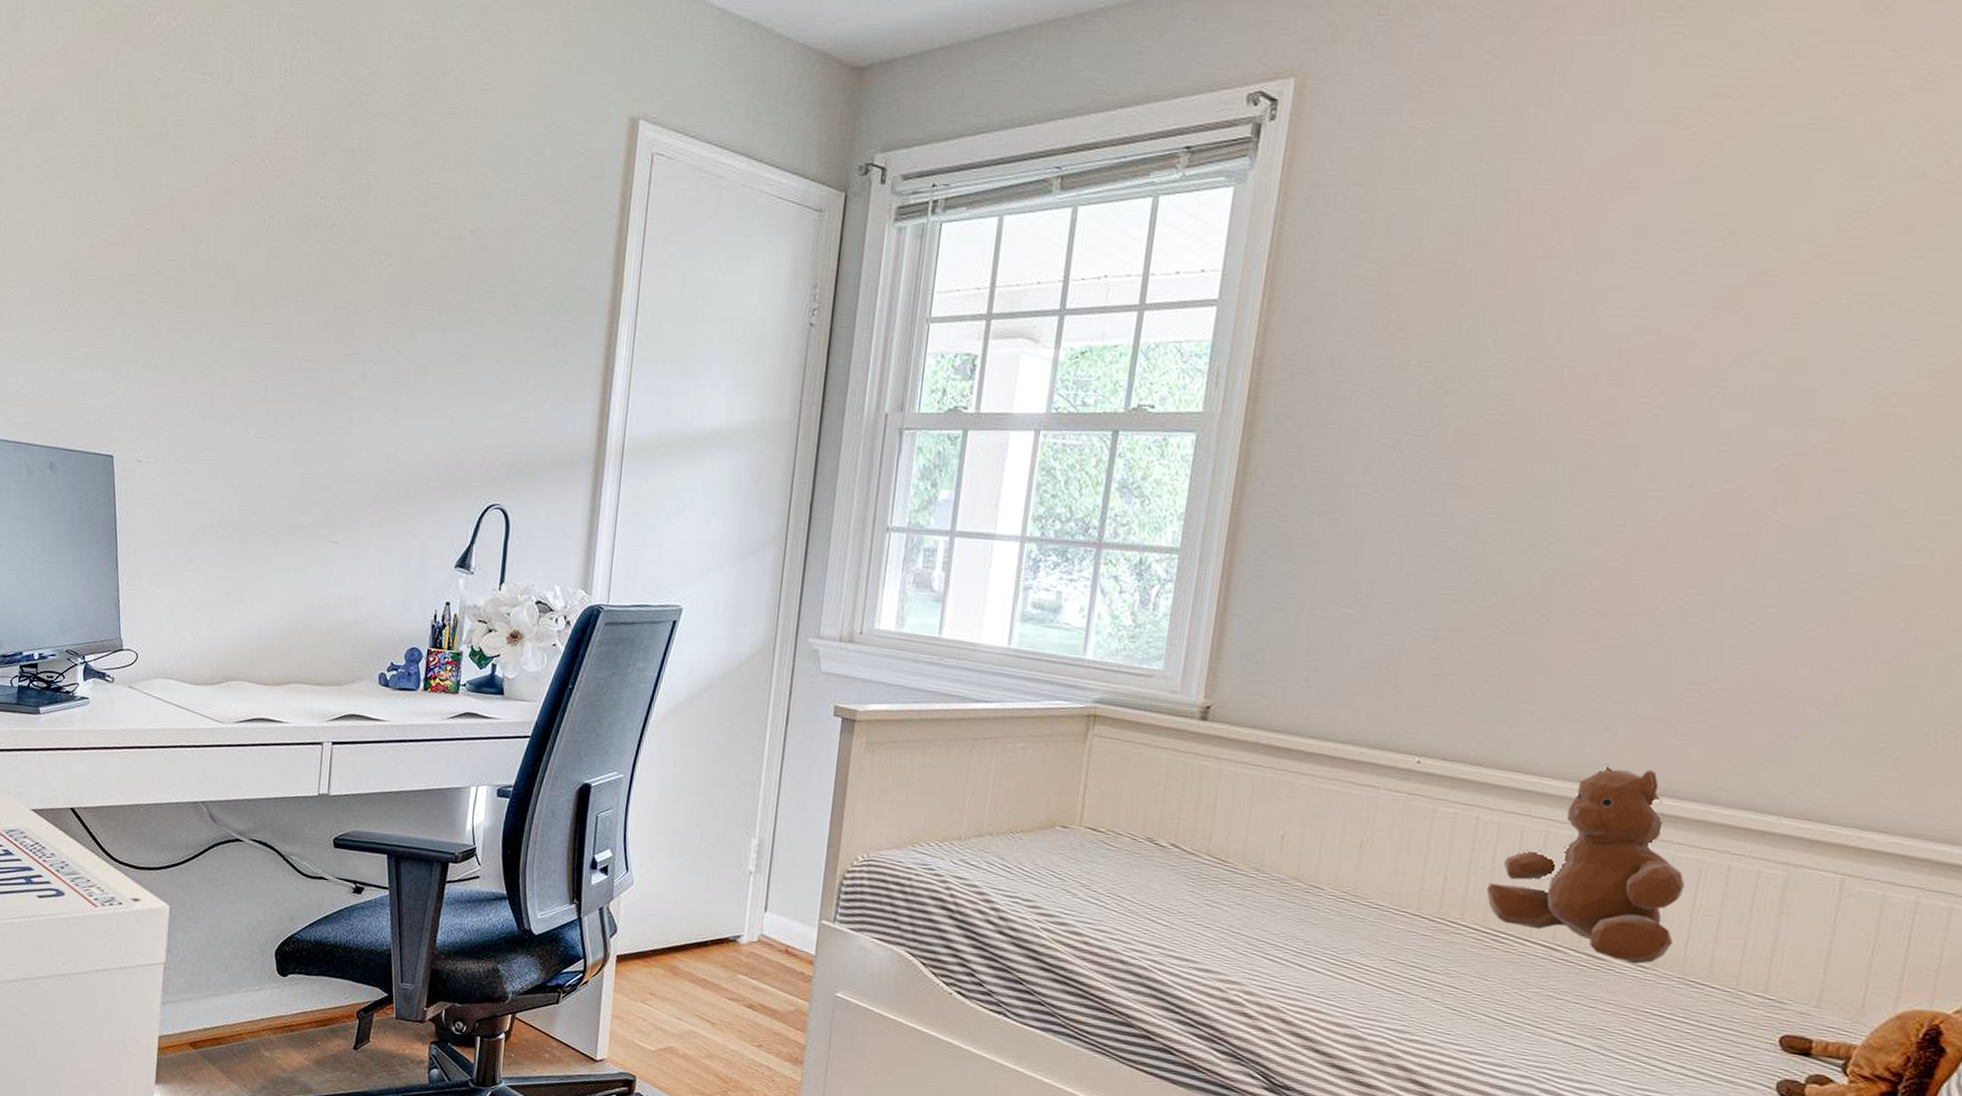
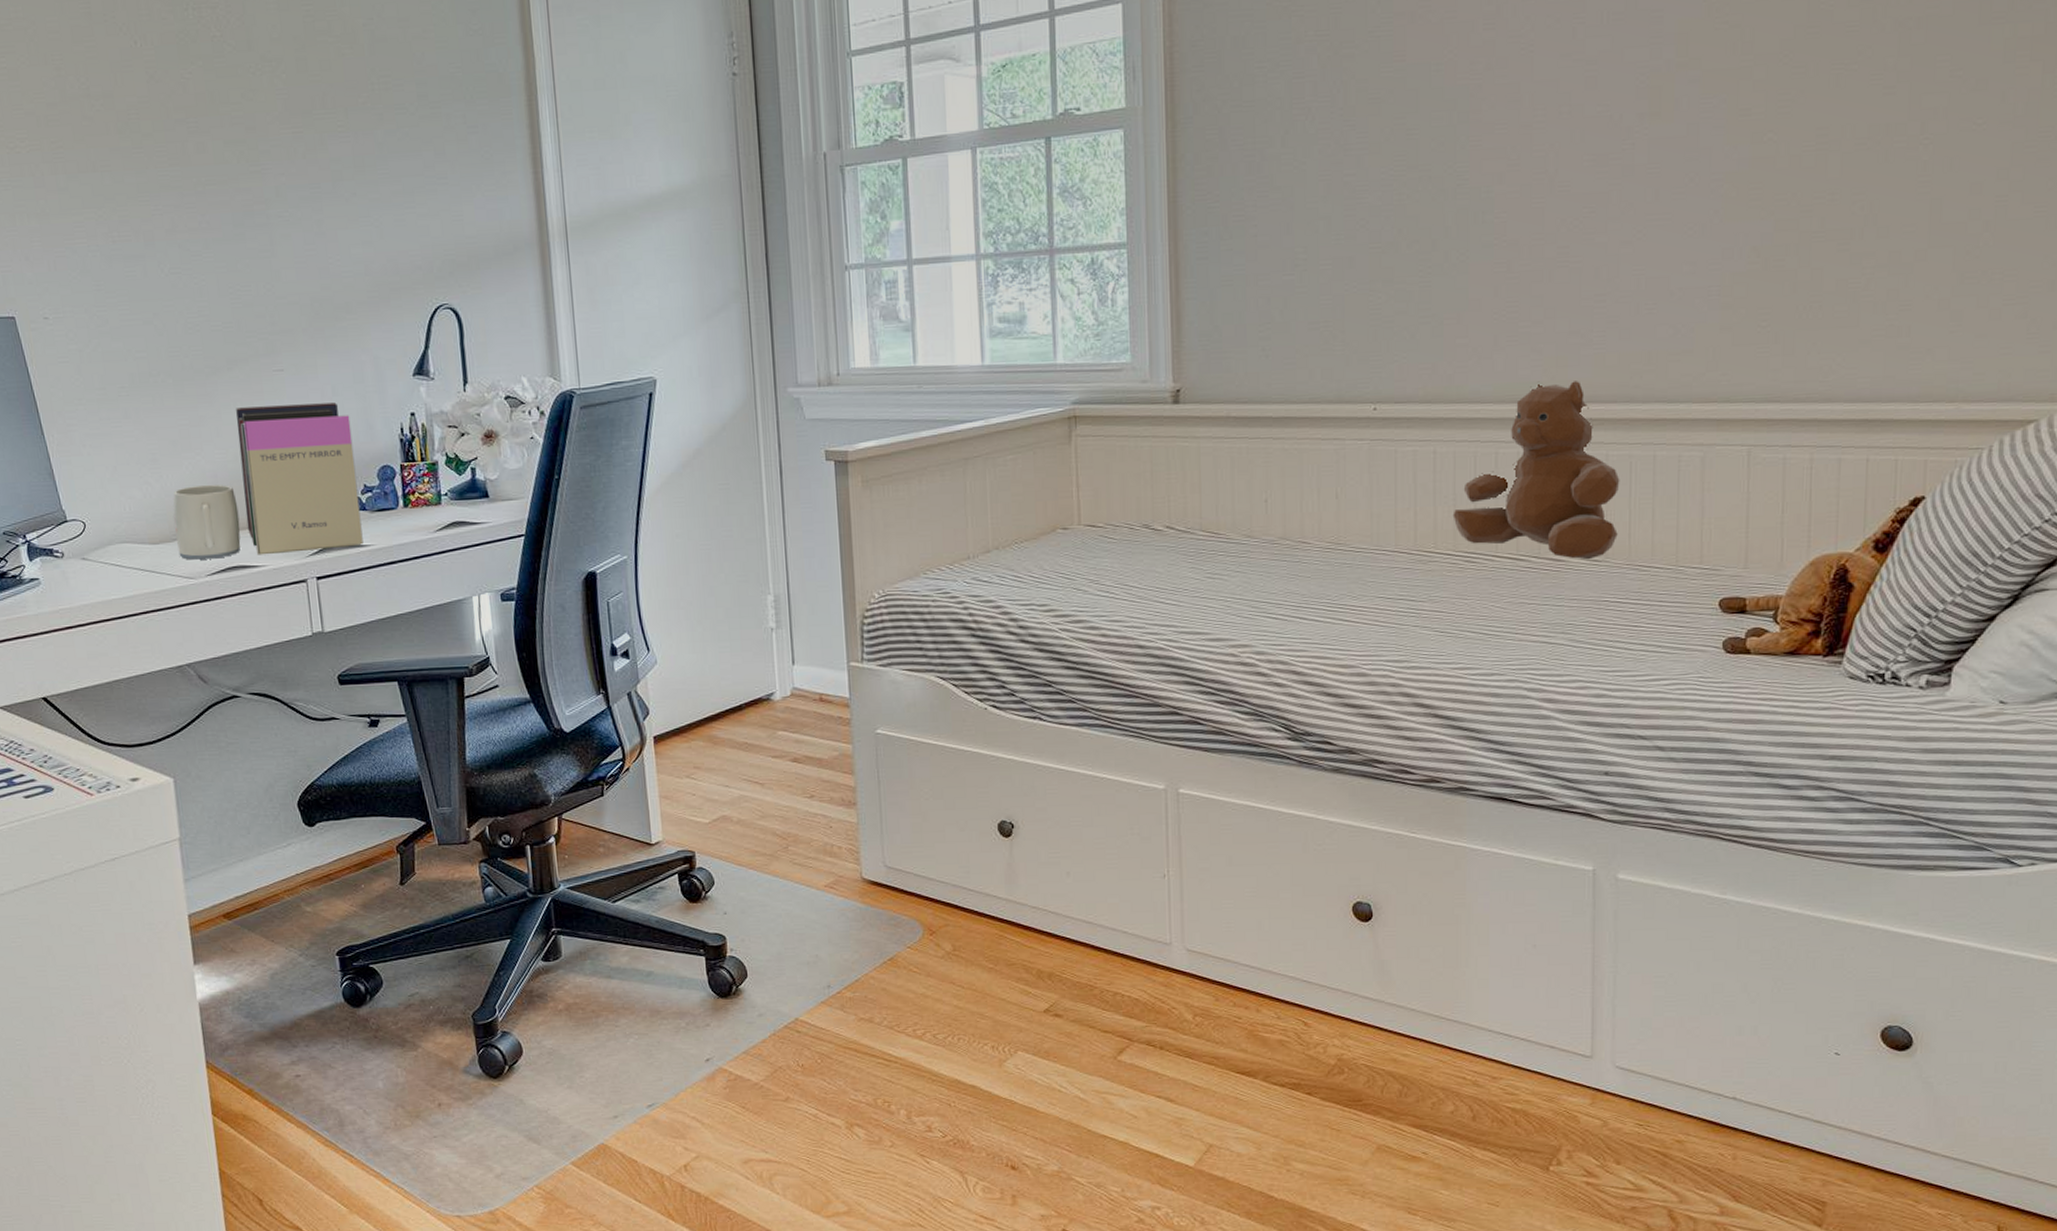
mug: none [214,636,275,708] -> present [172,485,241,560]
books: none [279,571,390,720] -> present [236,403,364,555]

